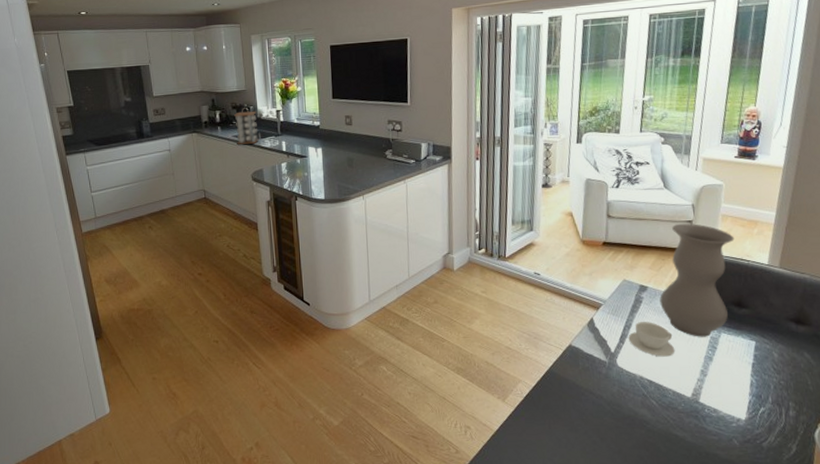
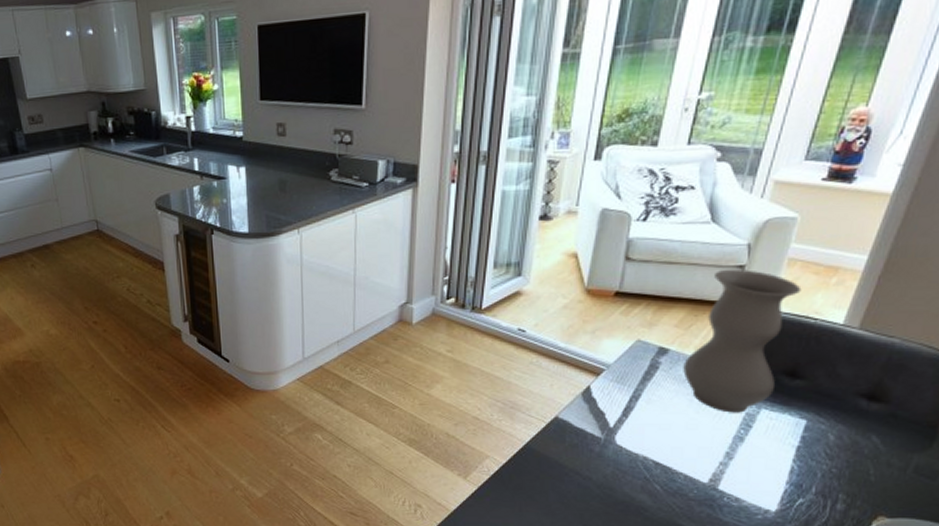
spice rack: present [234,108,259,145] -> none [131,113,164,163]
teacup: present [628,322,675,357] -> none [634,392,695,435]

